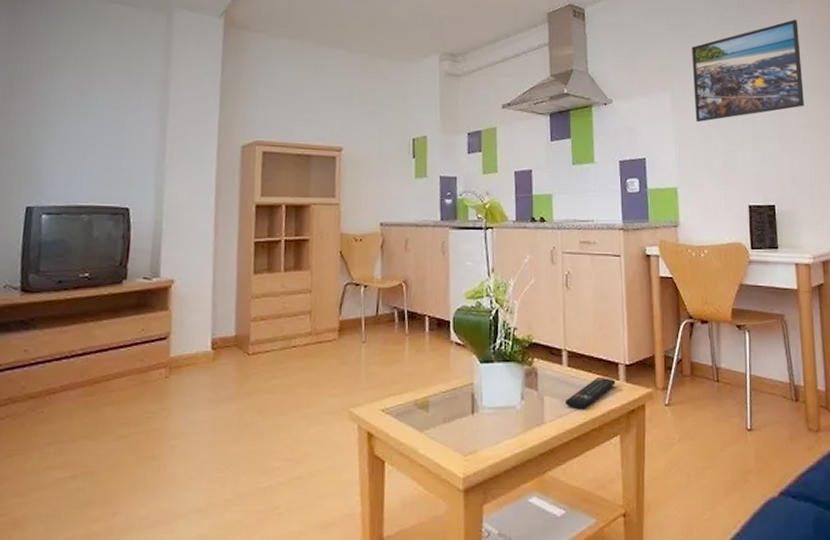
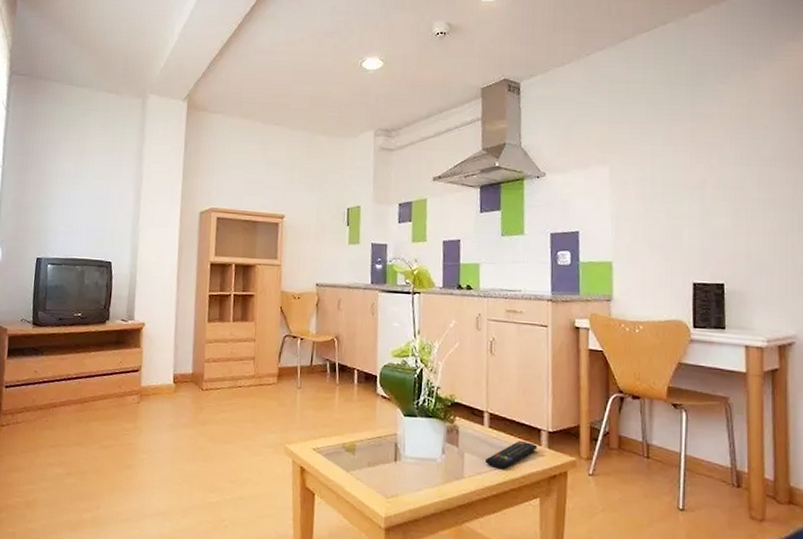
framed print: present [692,20,804,123] -> none [635,87,766,197]

